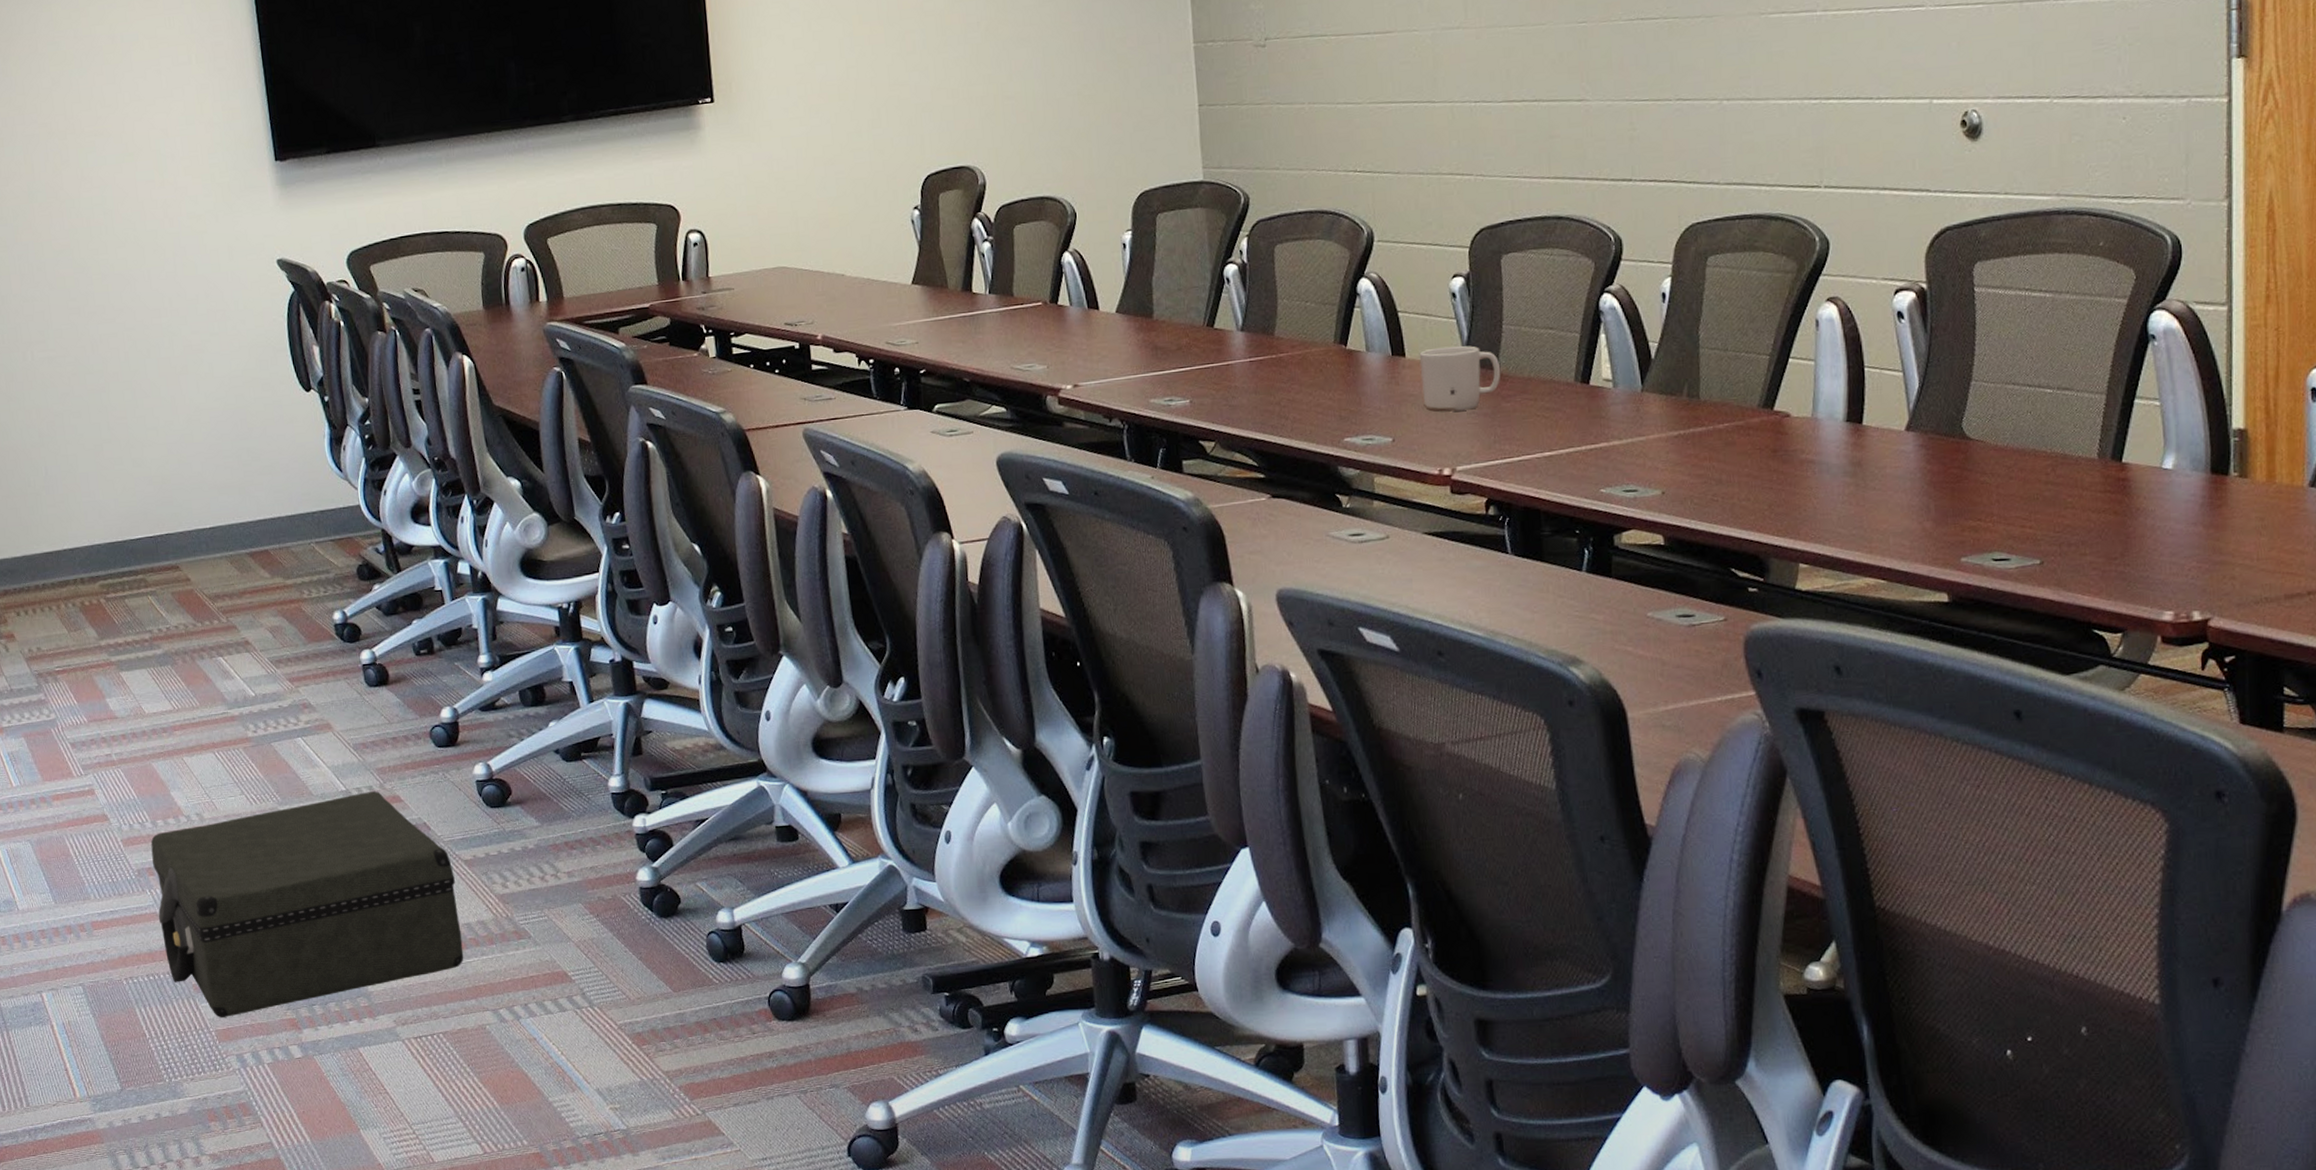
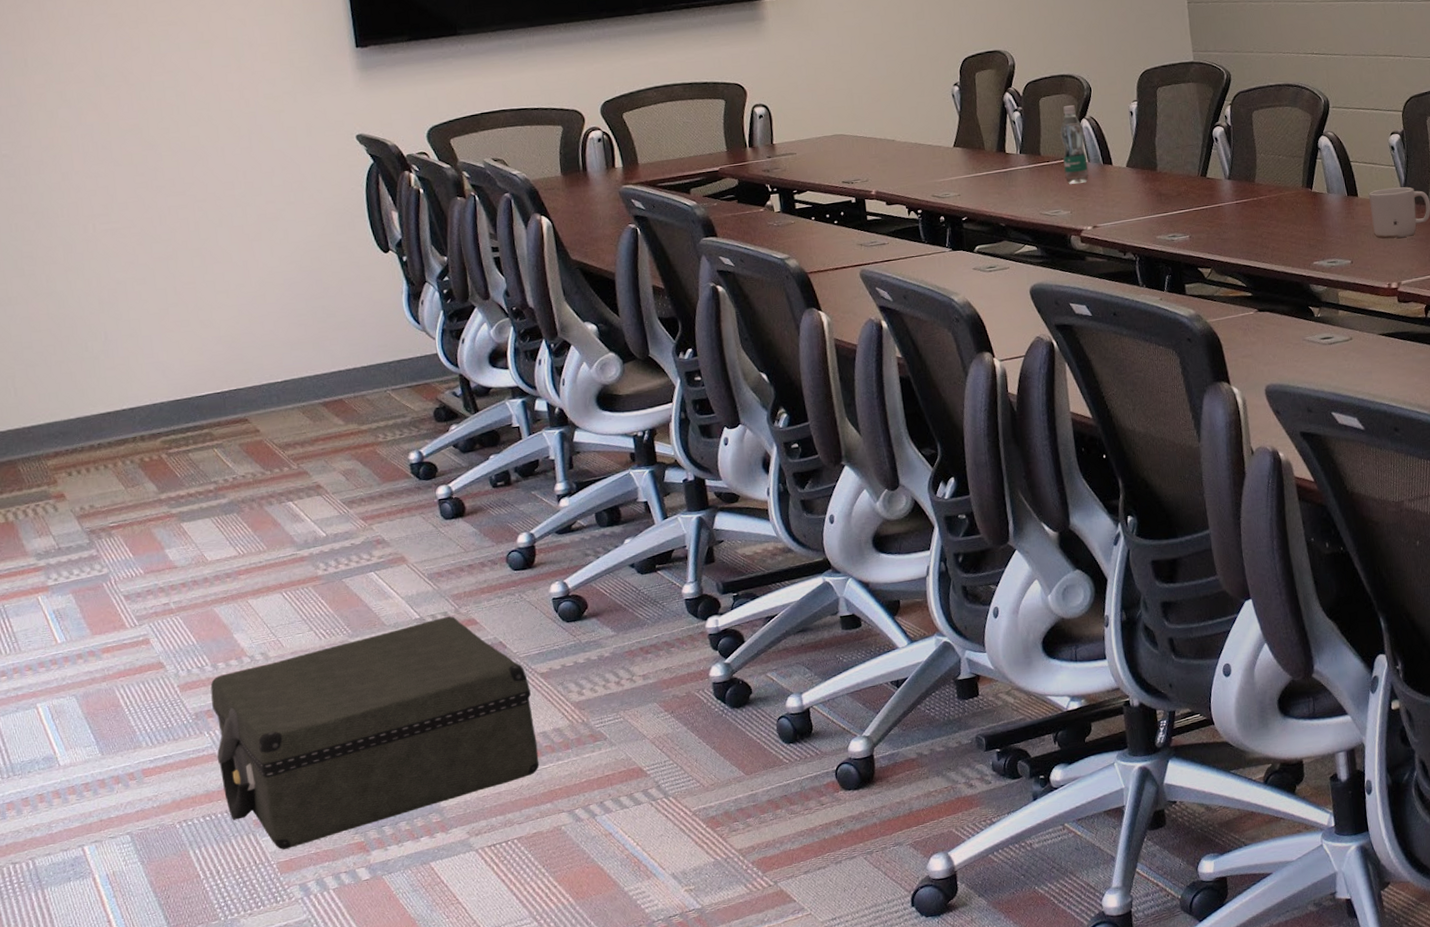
bottle: none [1037,235,1070,333] -> present [1060,105,1089,184]

